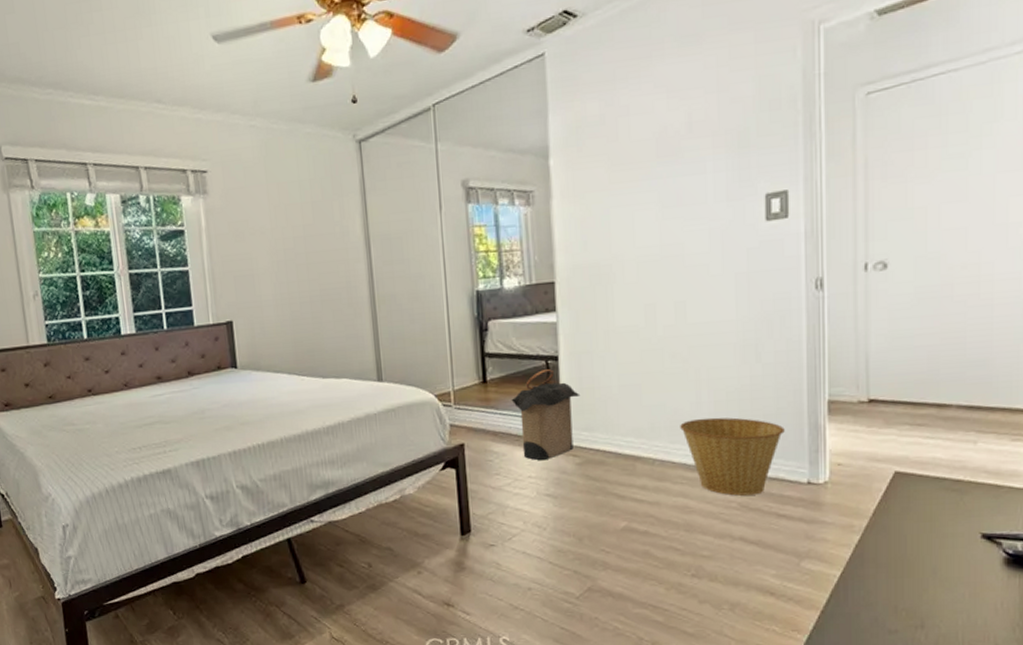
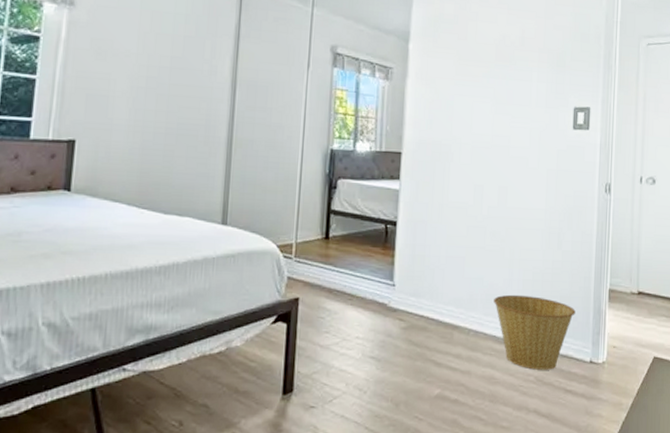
laundry hamper: present [511,369,581,460] -> none [349,233,412,321]

